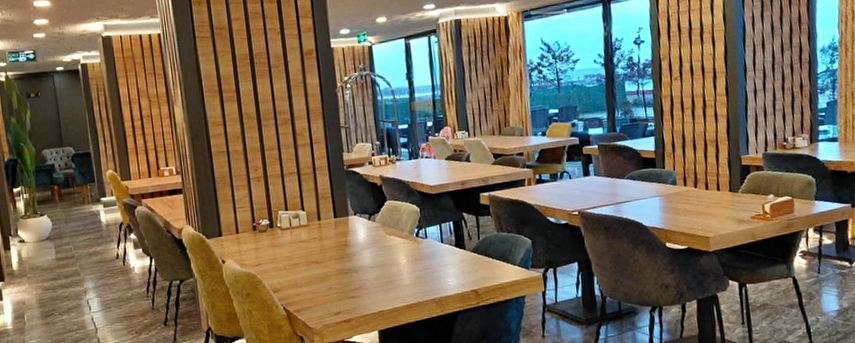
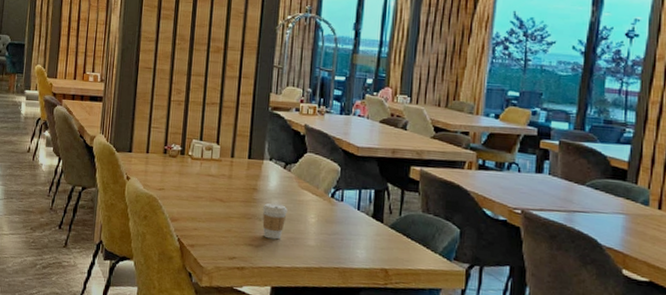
coffee cup: none [356,253,380,288] -> present [262,203,288,240]

